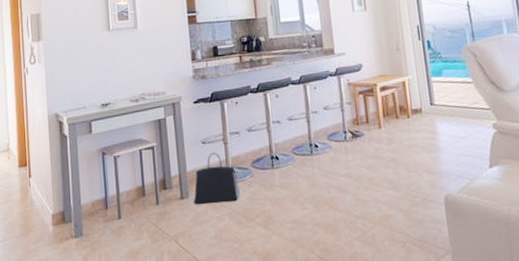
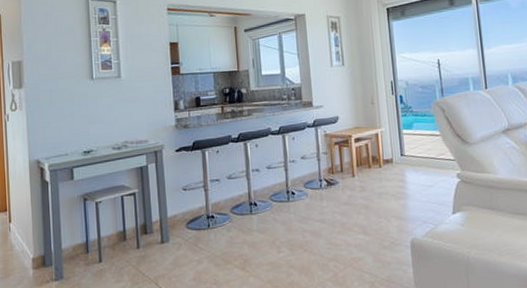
handbag: present [193,152,240,205] -> none [173,198,219,249]

